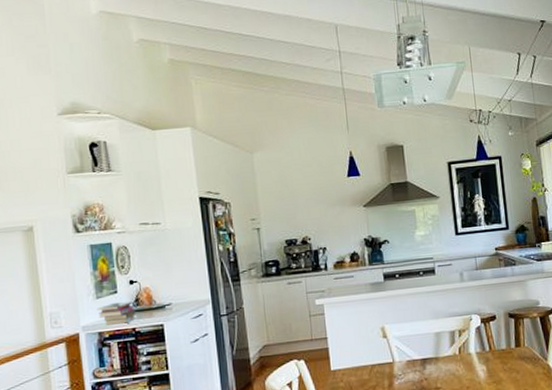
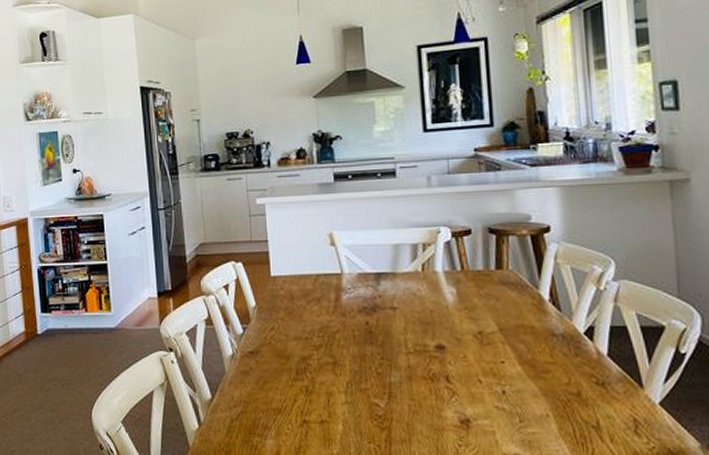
books: present [97,301,136,326] -> none [43,190,78,212]

